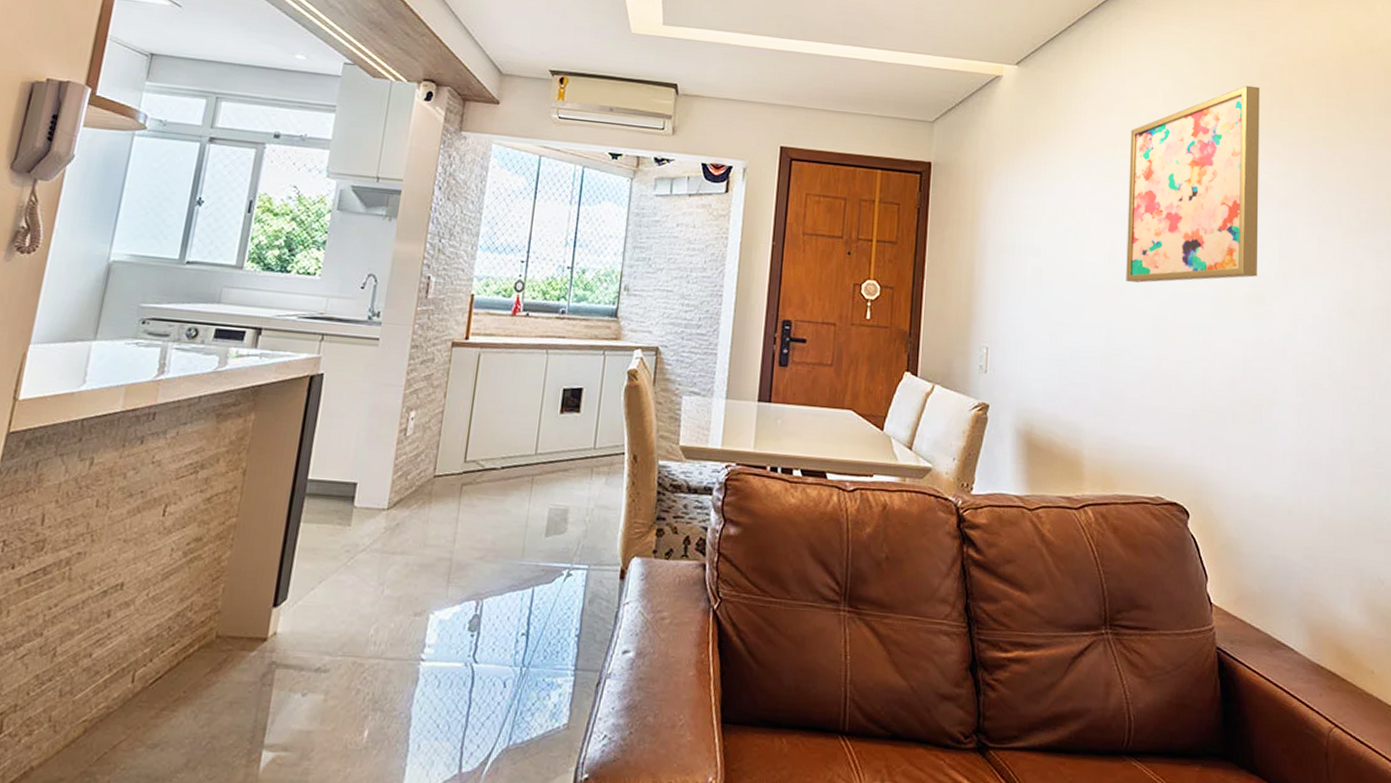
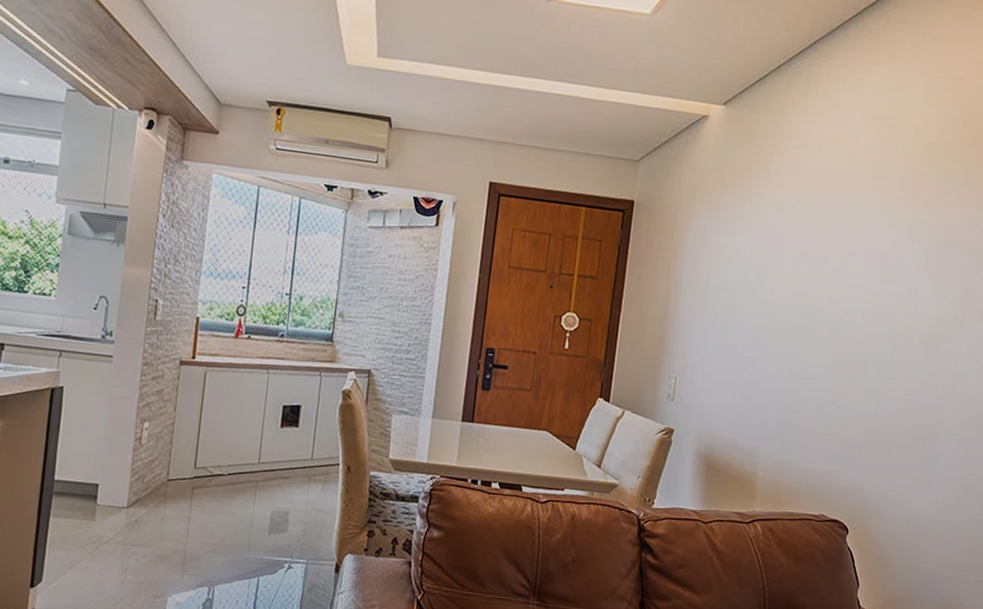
wall art: present [1126,85,1260,283] -> none [811,130,961,321]

